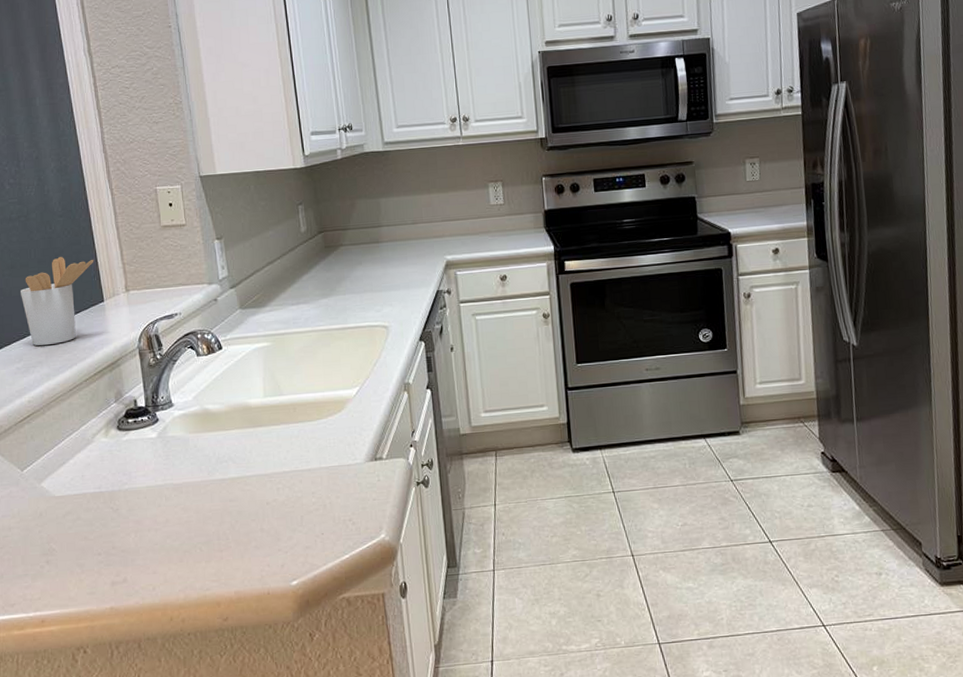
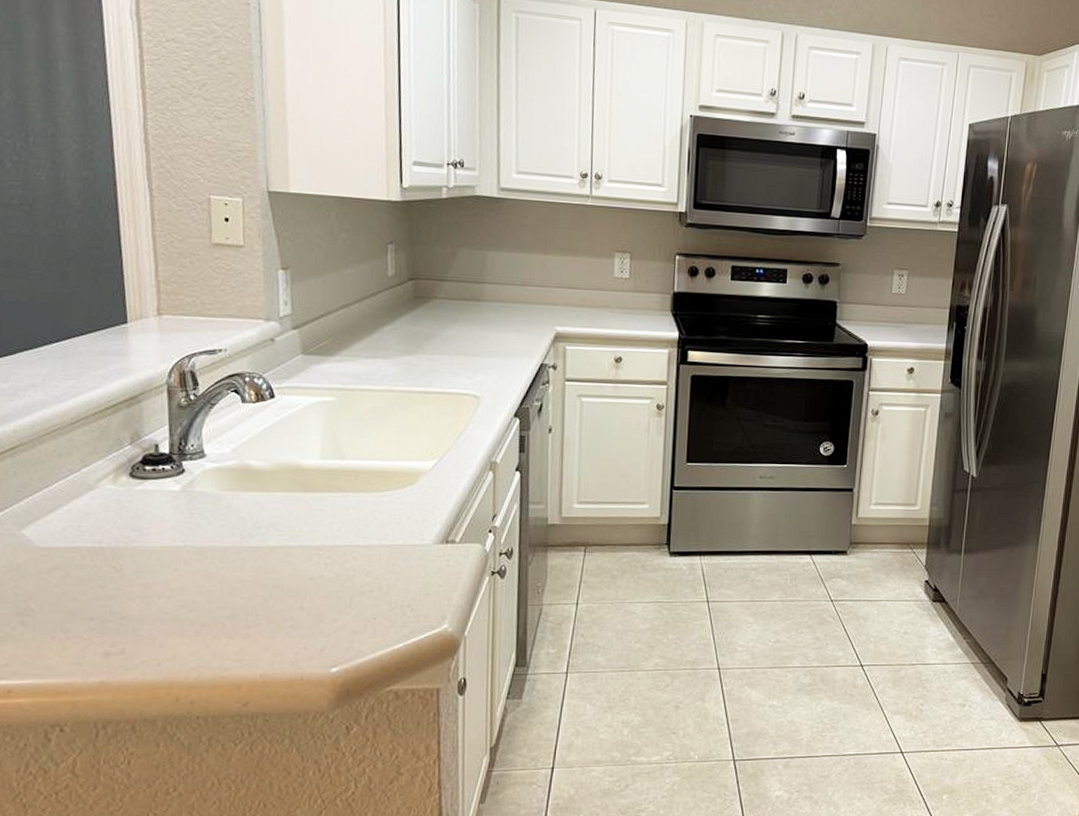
utensil holder: present [19,257,94,346] -> none [14,261,119,367]

